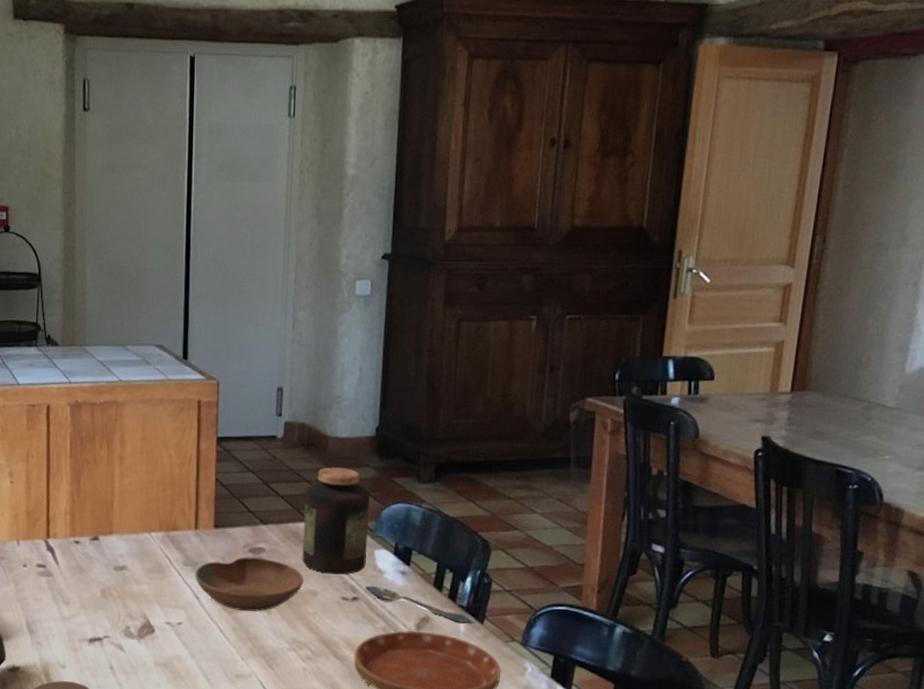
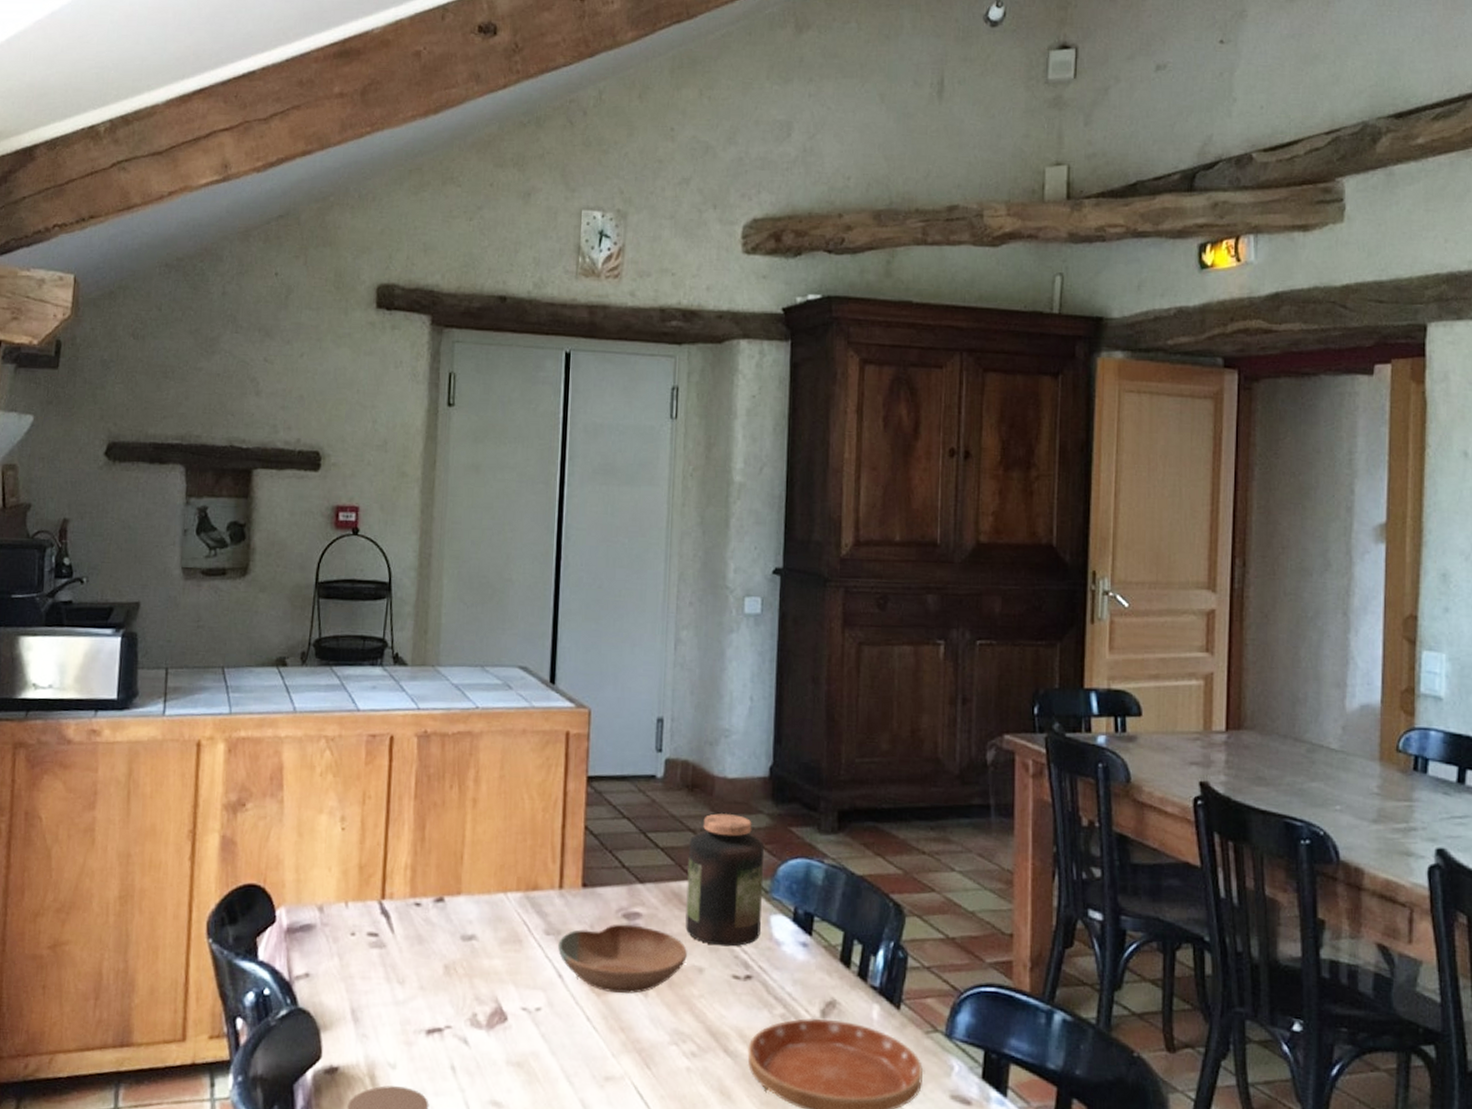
spoon: present [364,585,474,624] -> none [759,960,889,1010]

